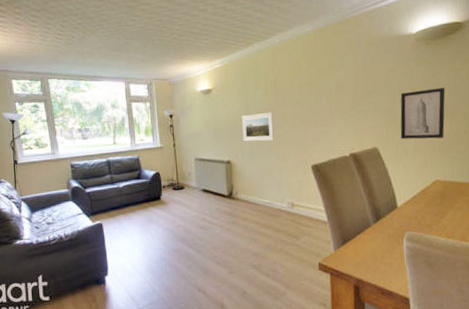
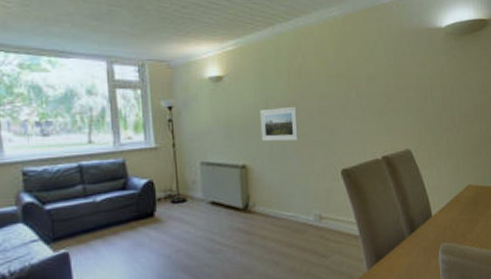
wall art: present [400,87,445,140] -> none [432,85,475,141]

